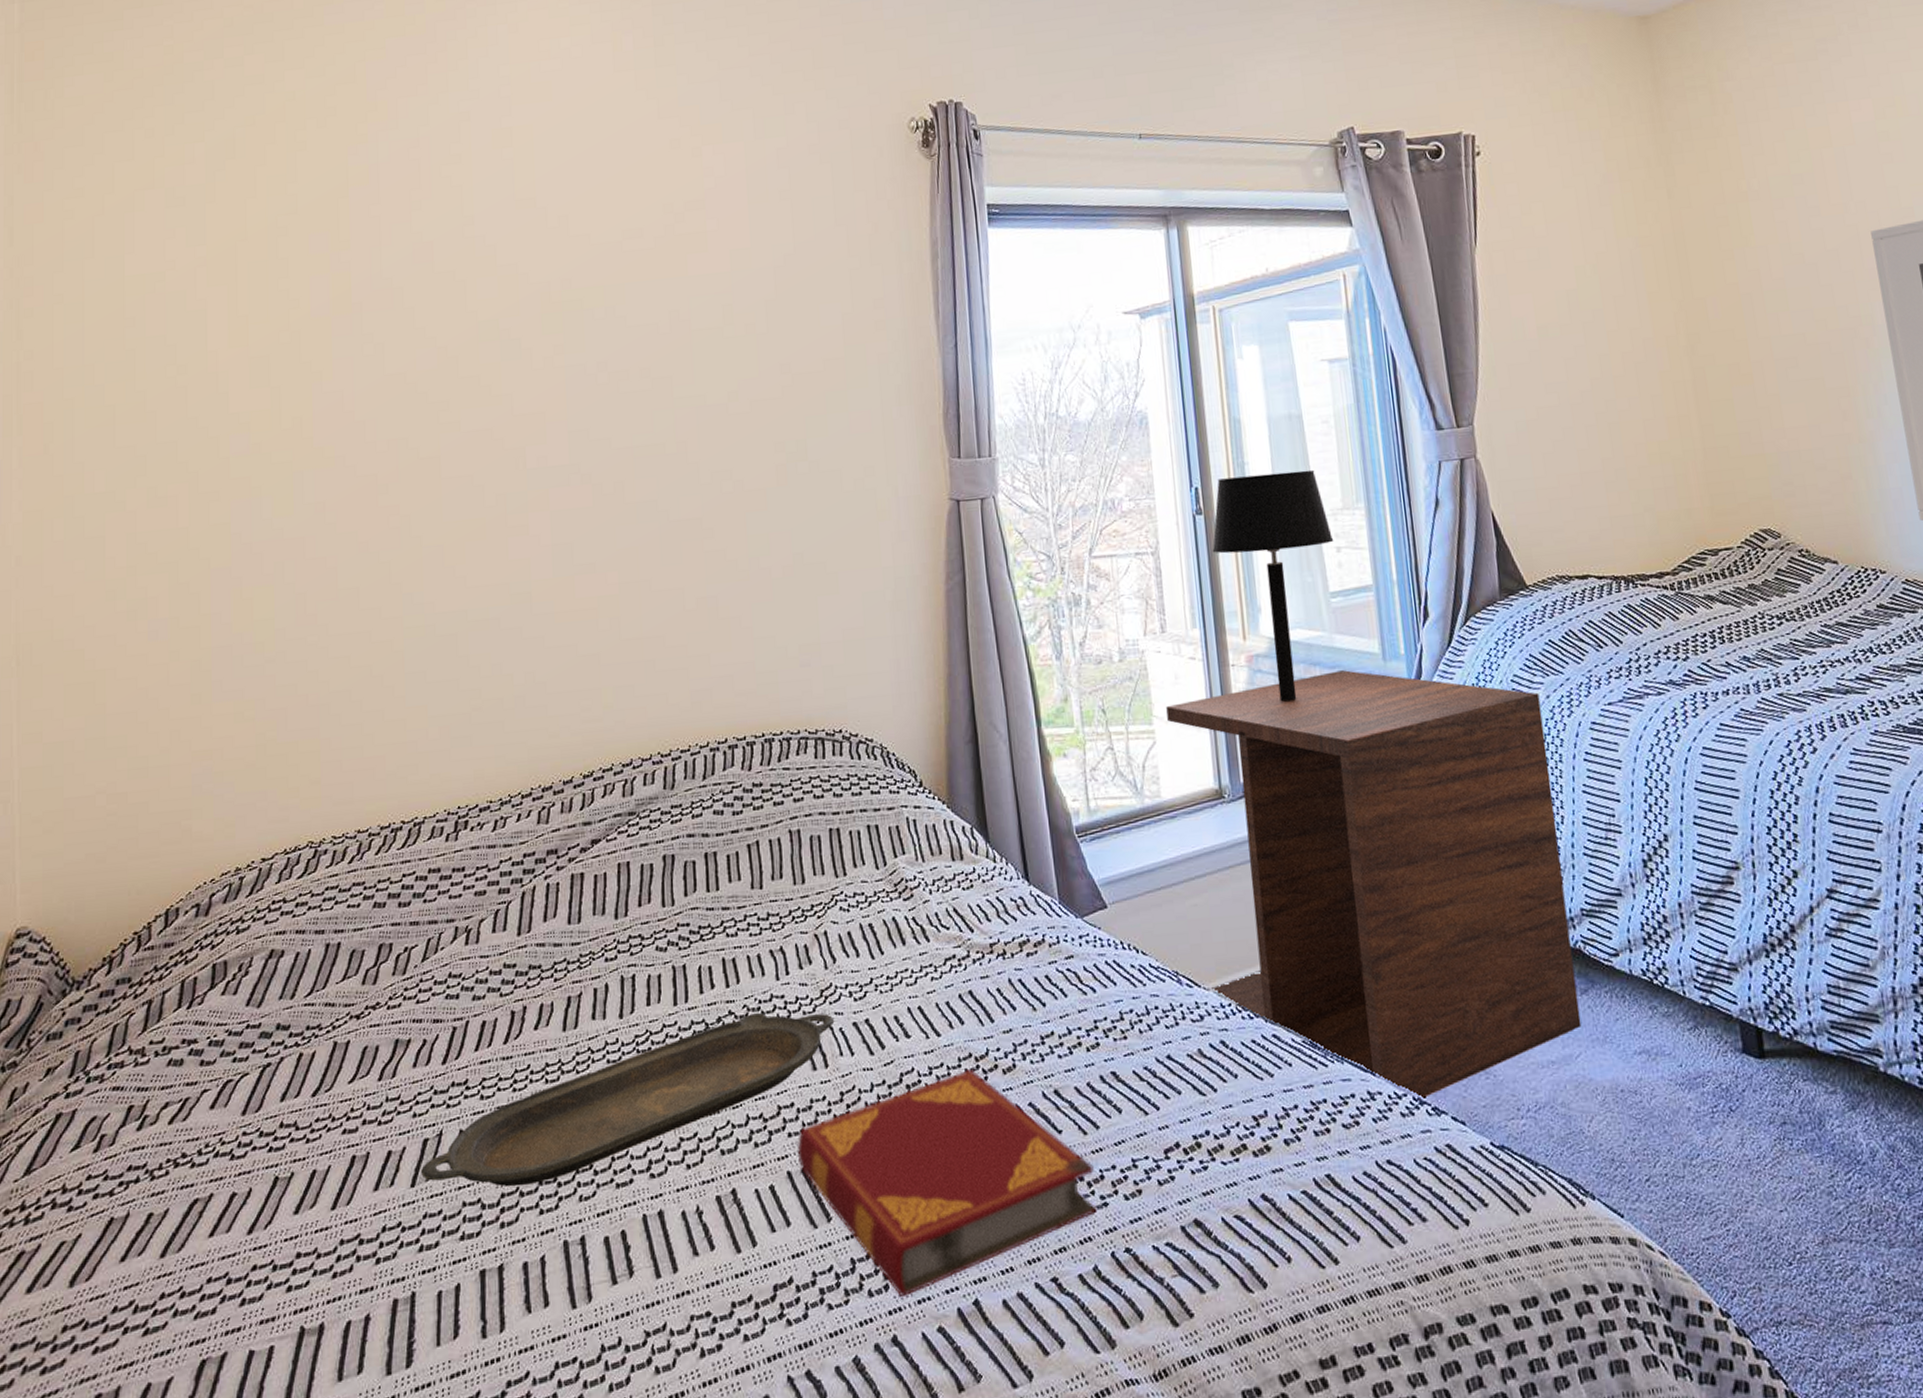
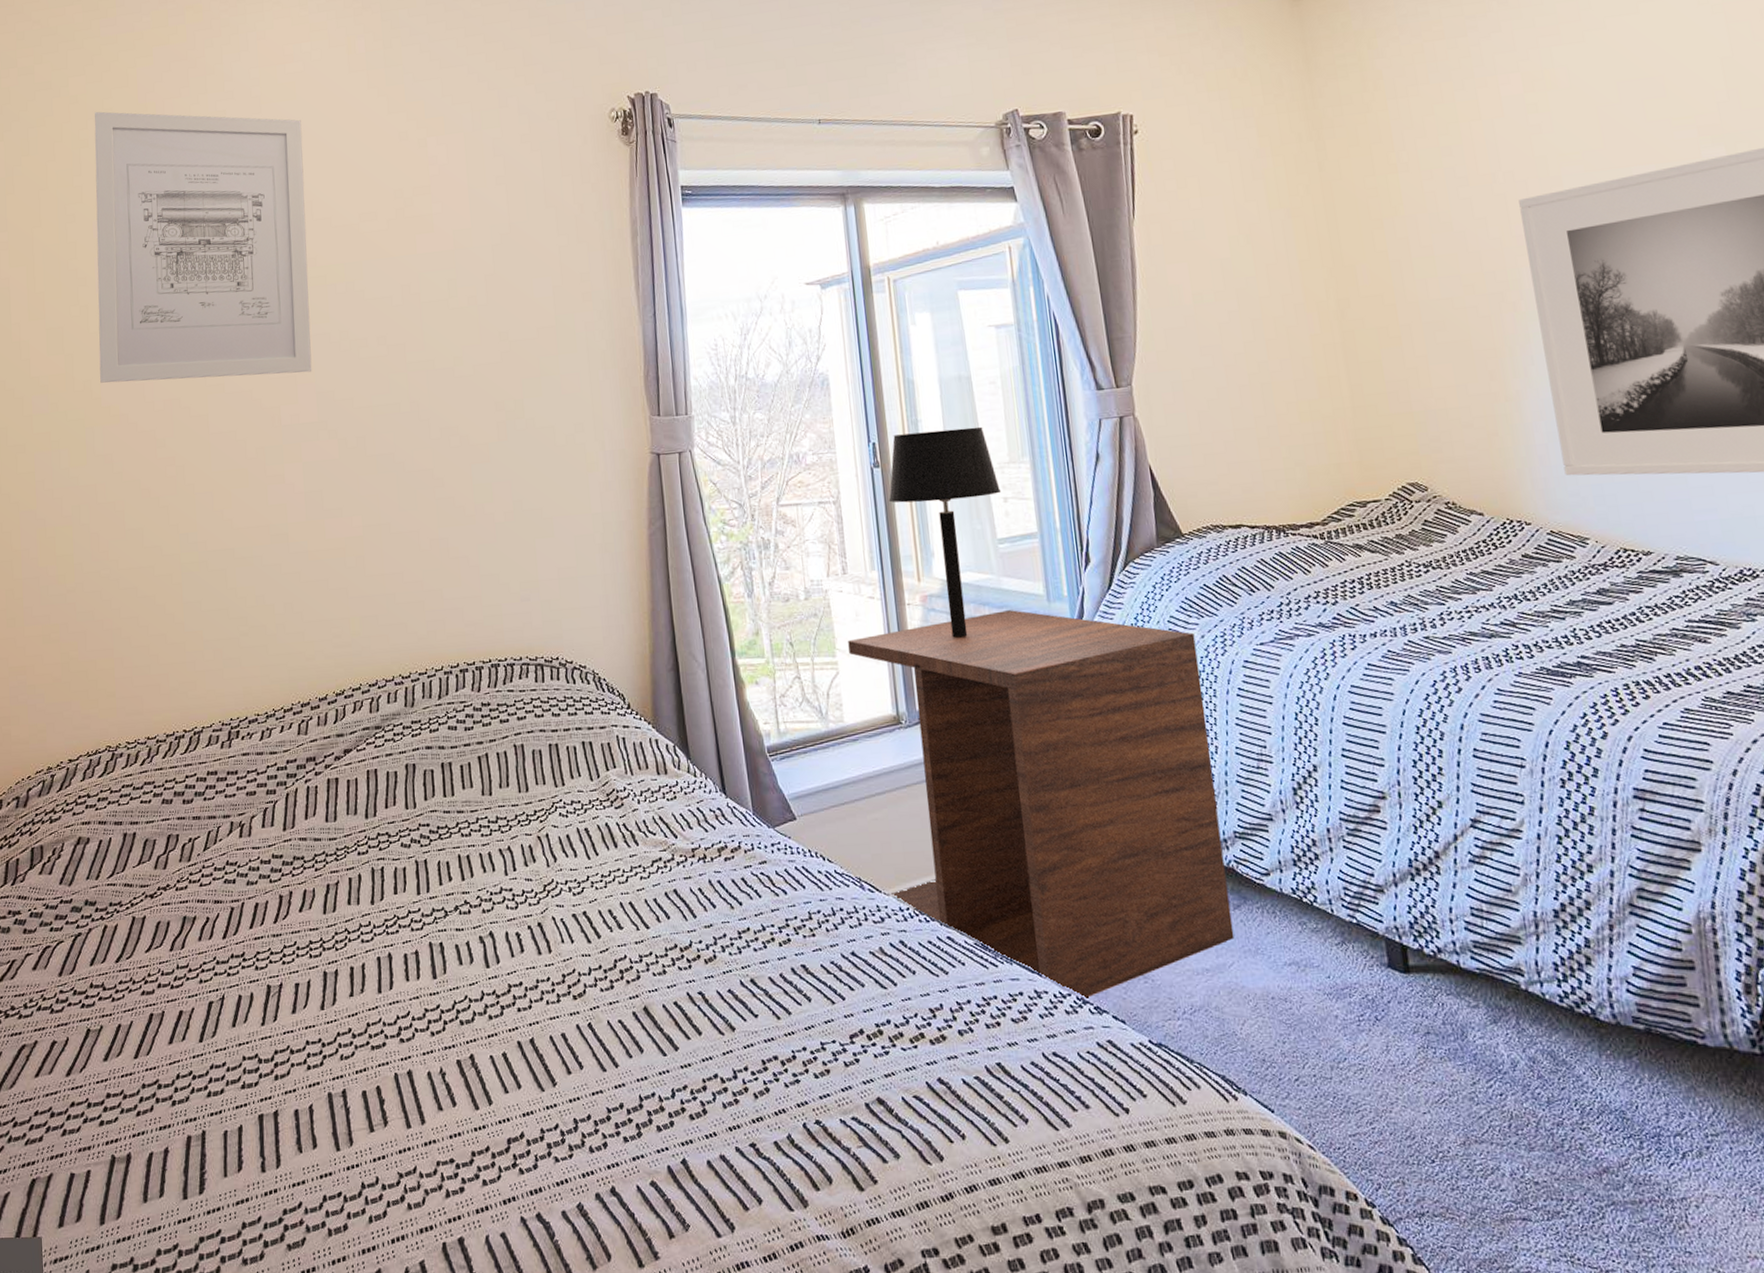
wall art: none [312,109,564,420] -> present [94,111,312,383]
serving tray: present [421,1013,835,1187] -> none [207,903,557,1045]
hardback book: present [797,1069,1097,1296] -> none [525,959,790,1153]

